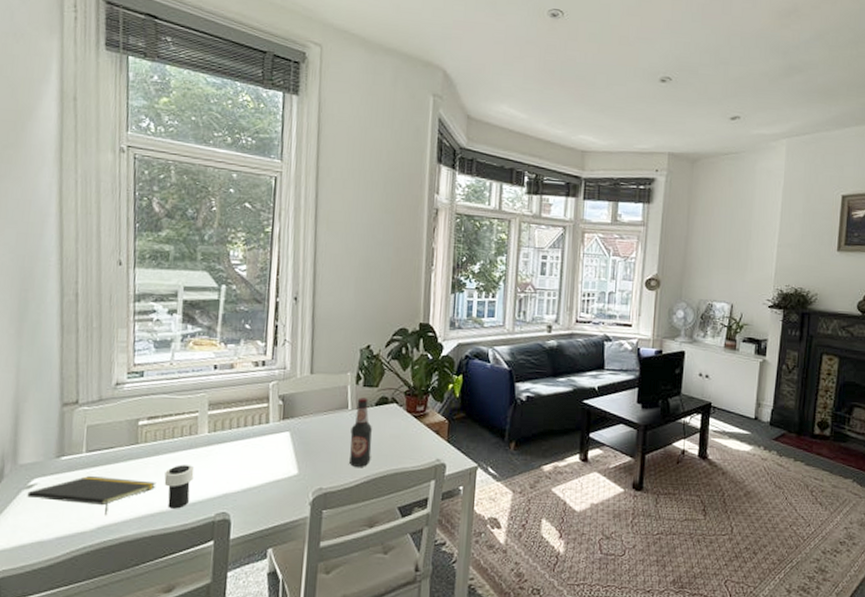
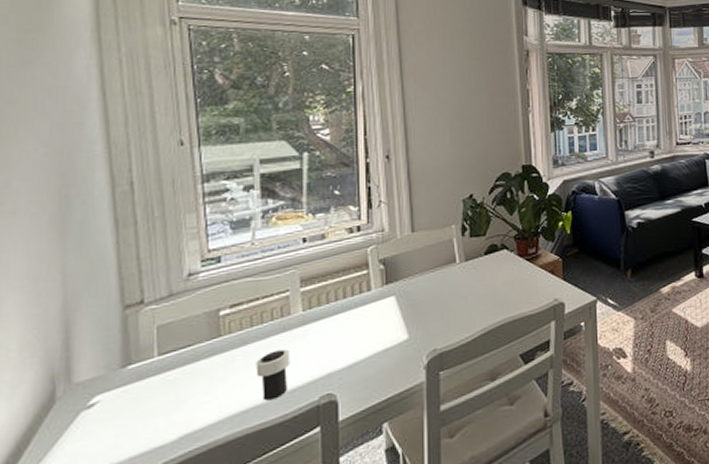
notepad: present [27,475,157,516] -> none [88,375,247,423]
bottle: present [349,397,372,467] -> none [461,248,486,321]

